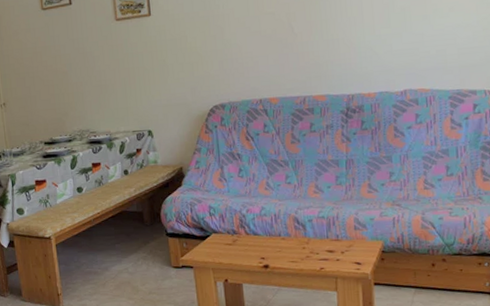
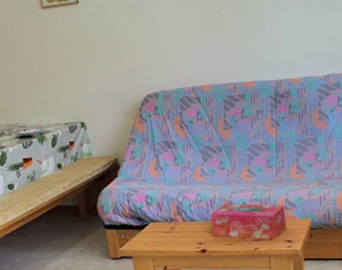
tissue box: none [275,219,356,260] -> present [211,203,287,239]

